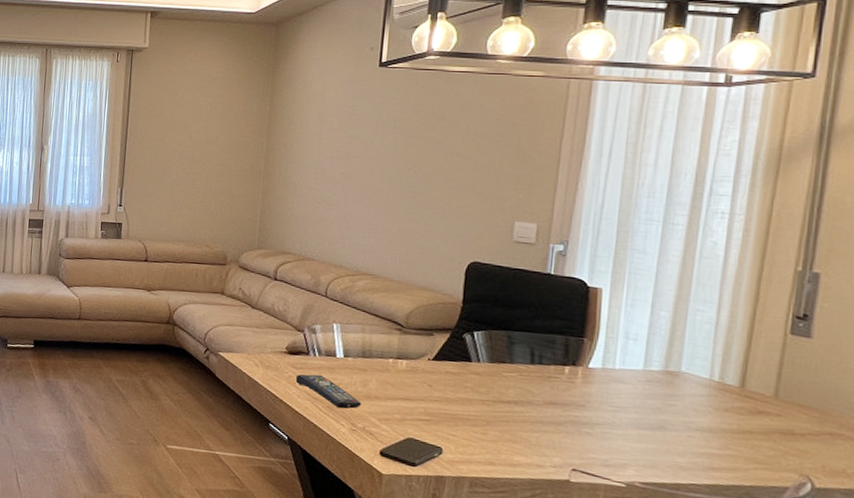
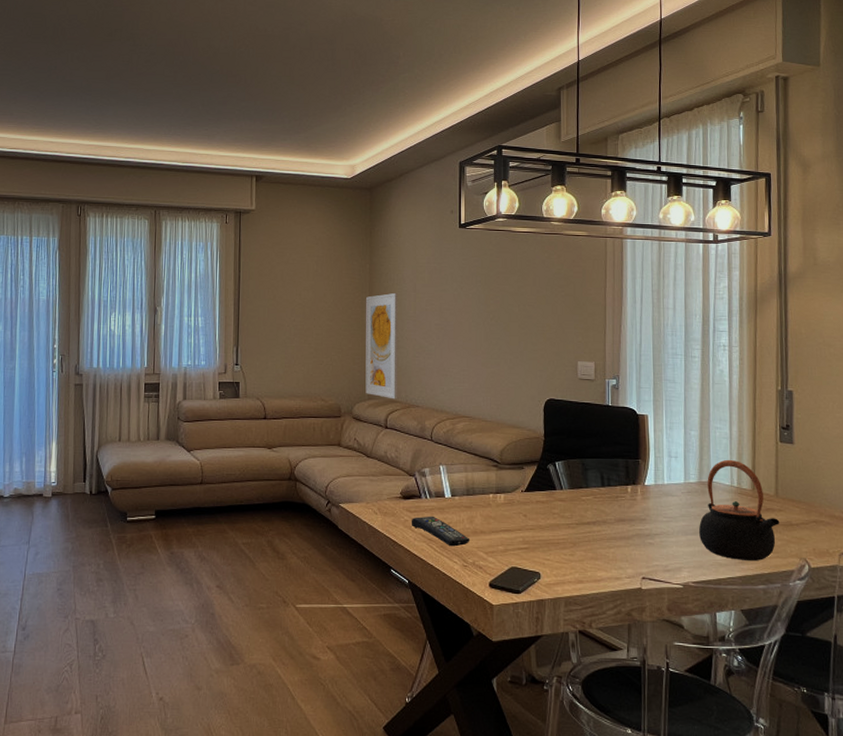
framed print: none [255,137,300,251] -> present [365,292,398,400]
teapot: none [656,348,776,470] -> present [699,459,780,560]

